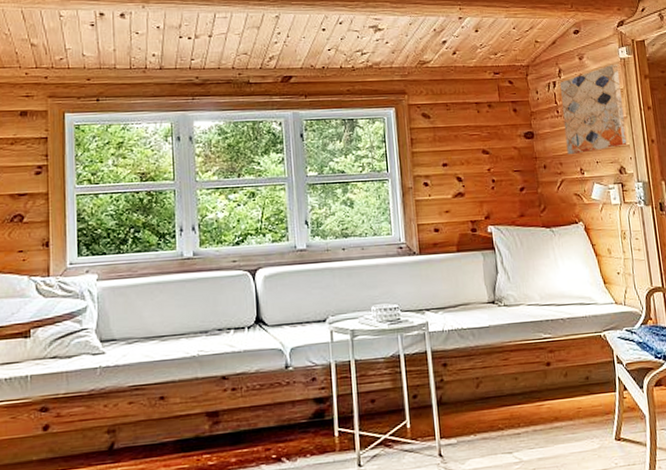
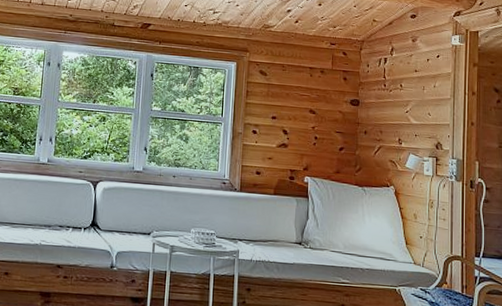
wall art: present [559,64,627,155] -> none [388,49,449,126]

